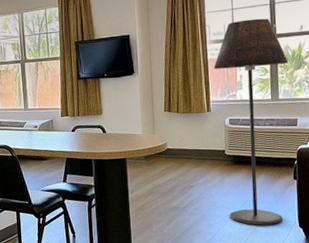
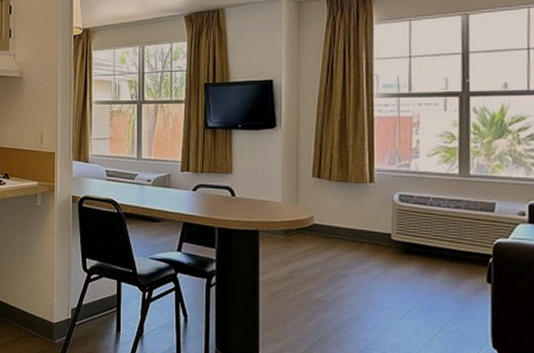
floor lamp: present [214,18,289,226] -> none [382,70,486,340]

